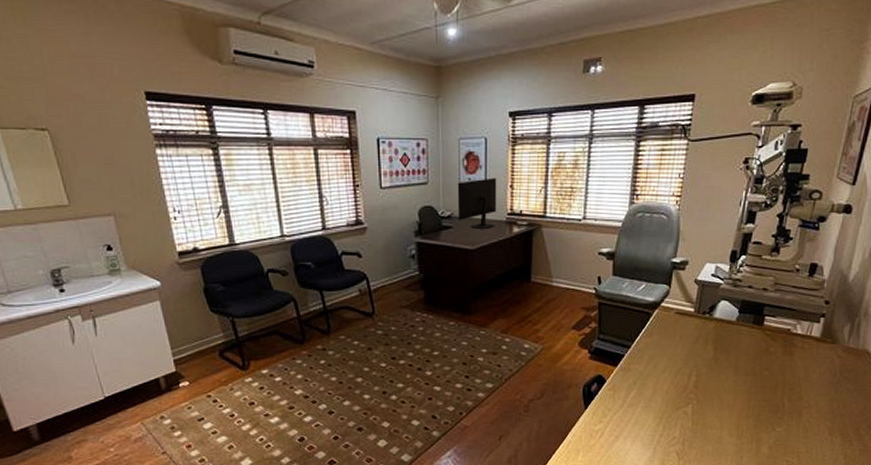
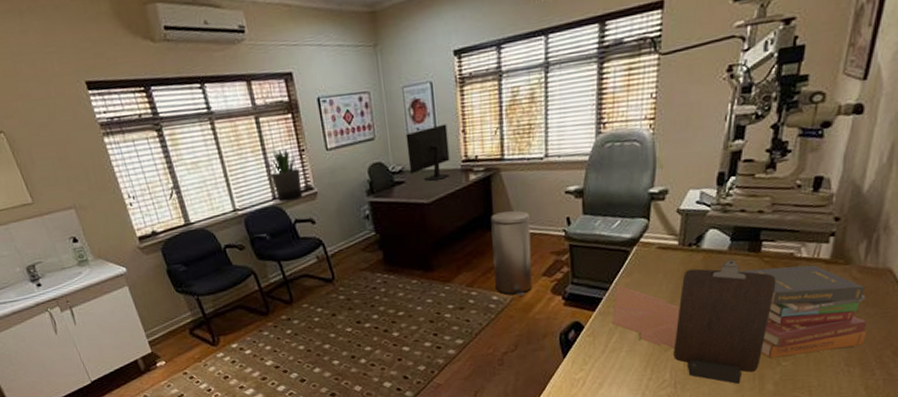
planter: none [322,181,353,234] -> present [269,148,303,203]
pedal bin: none [527,264,565,346] -> present [491,209,532,296]
papers: none [631,343,692,408] -> present [612,284,680,349]
clipboard: none [683,329,775,445] -> present [673,259,776,384]
books: none [743,340,849,423] -> present [737,264,868,358]

